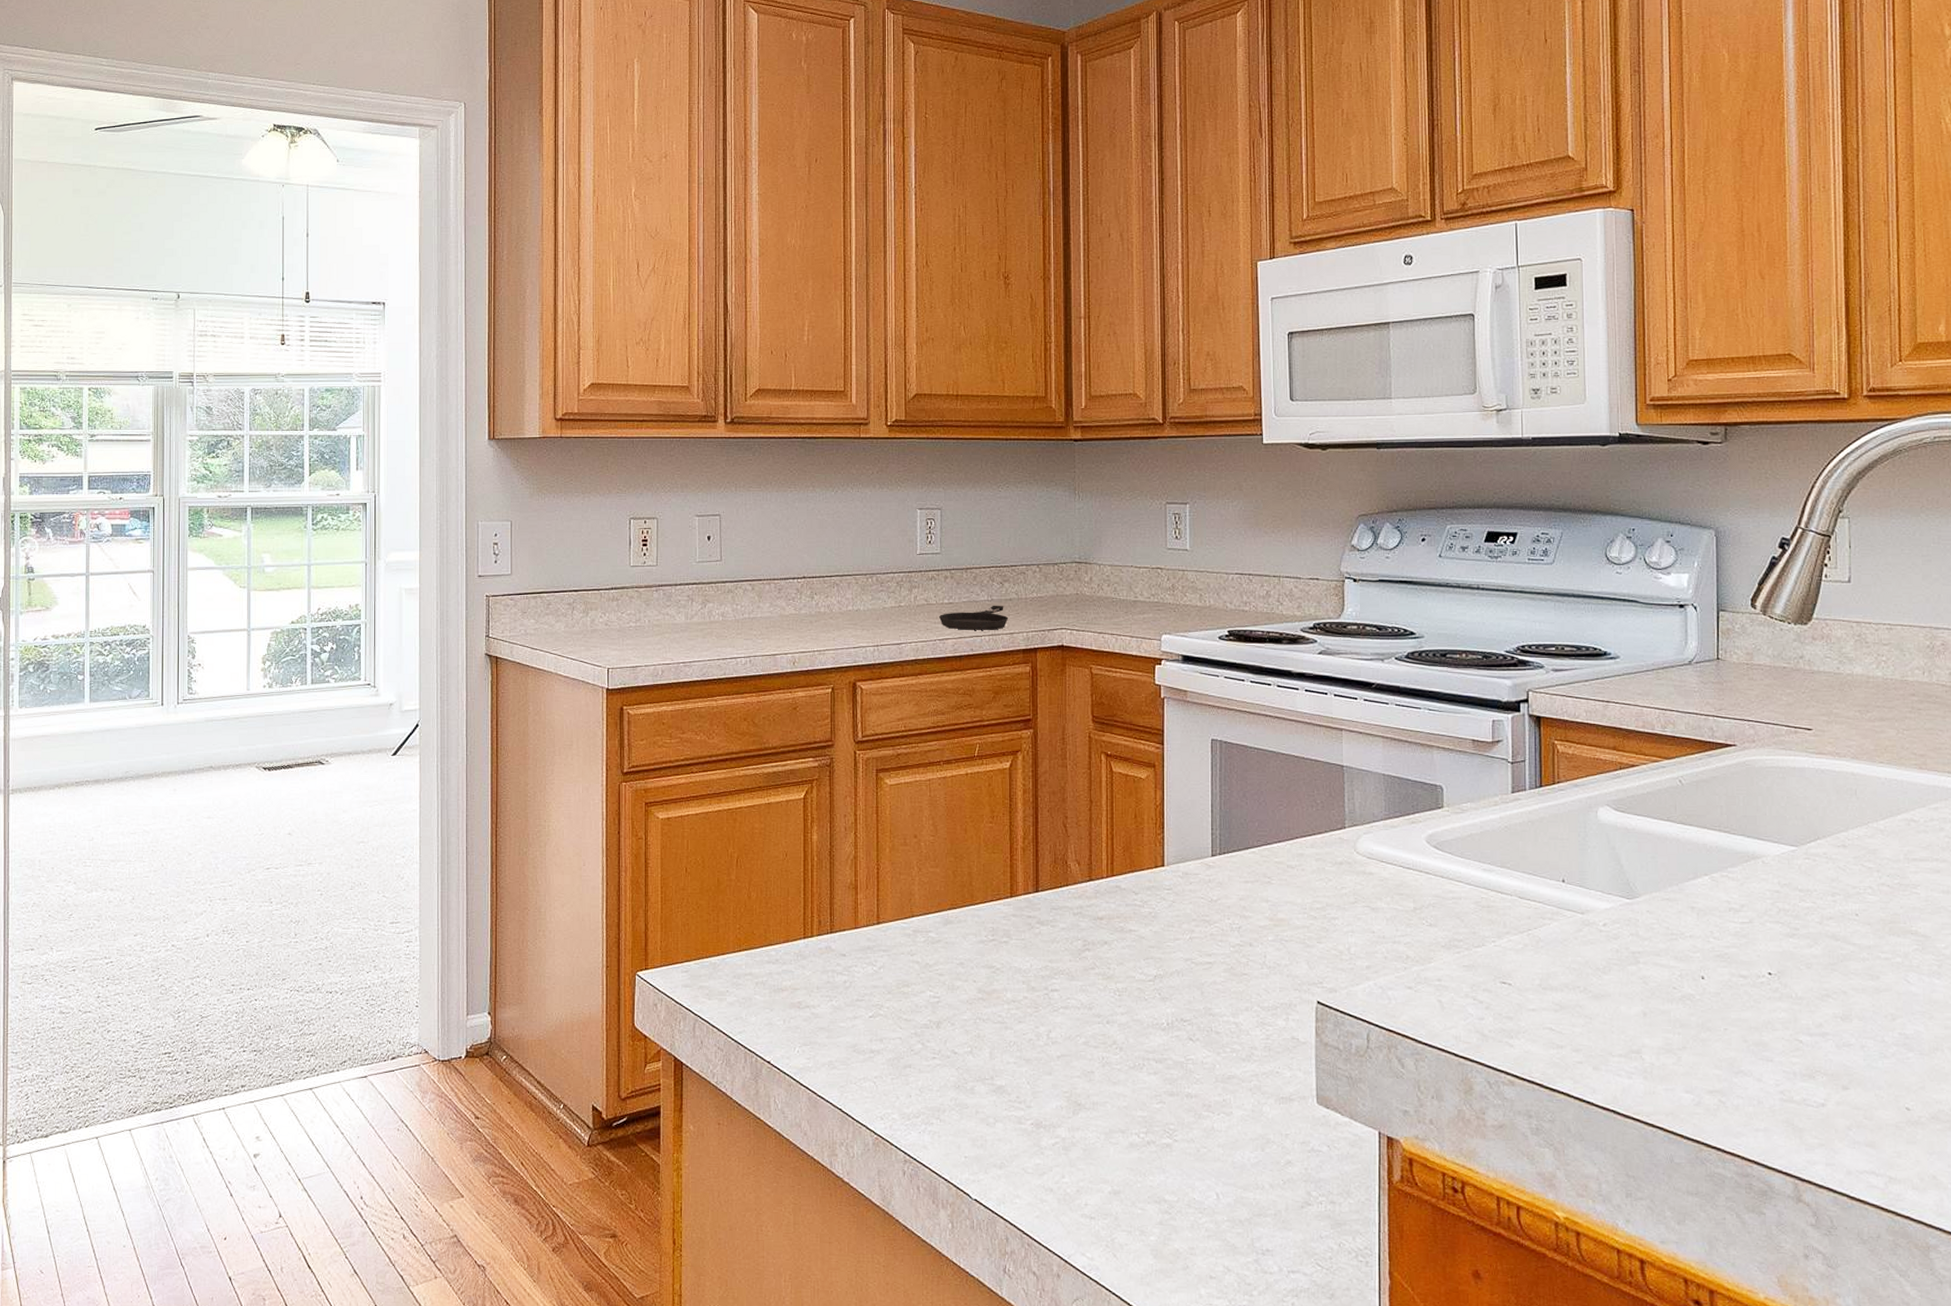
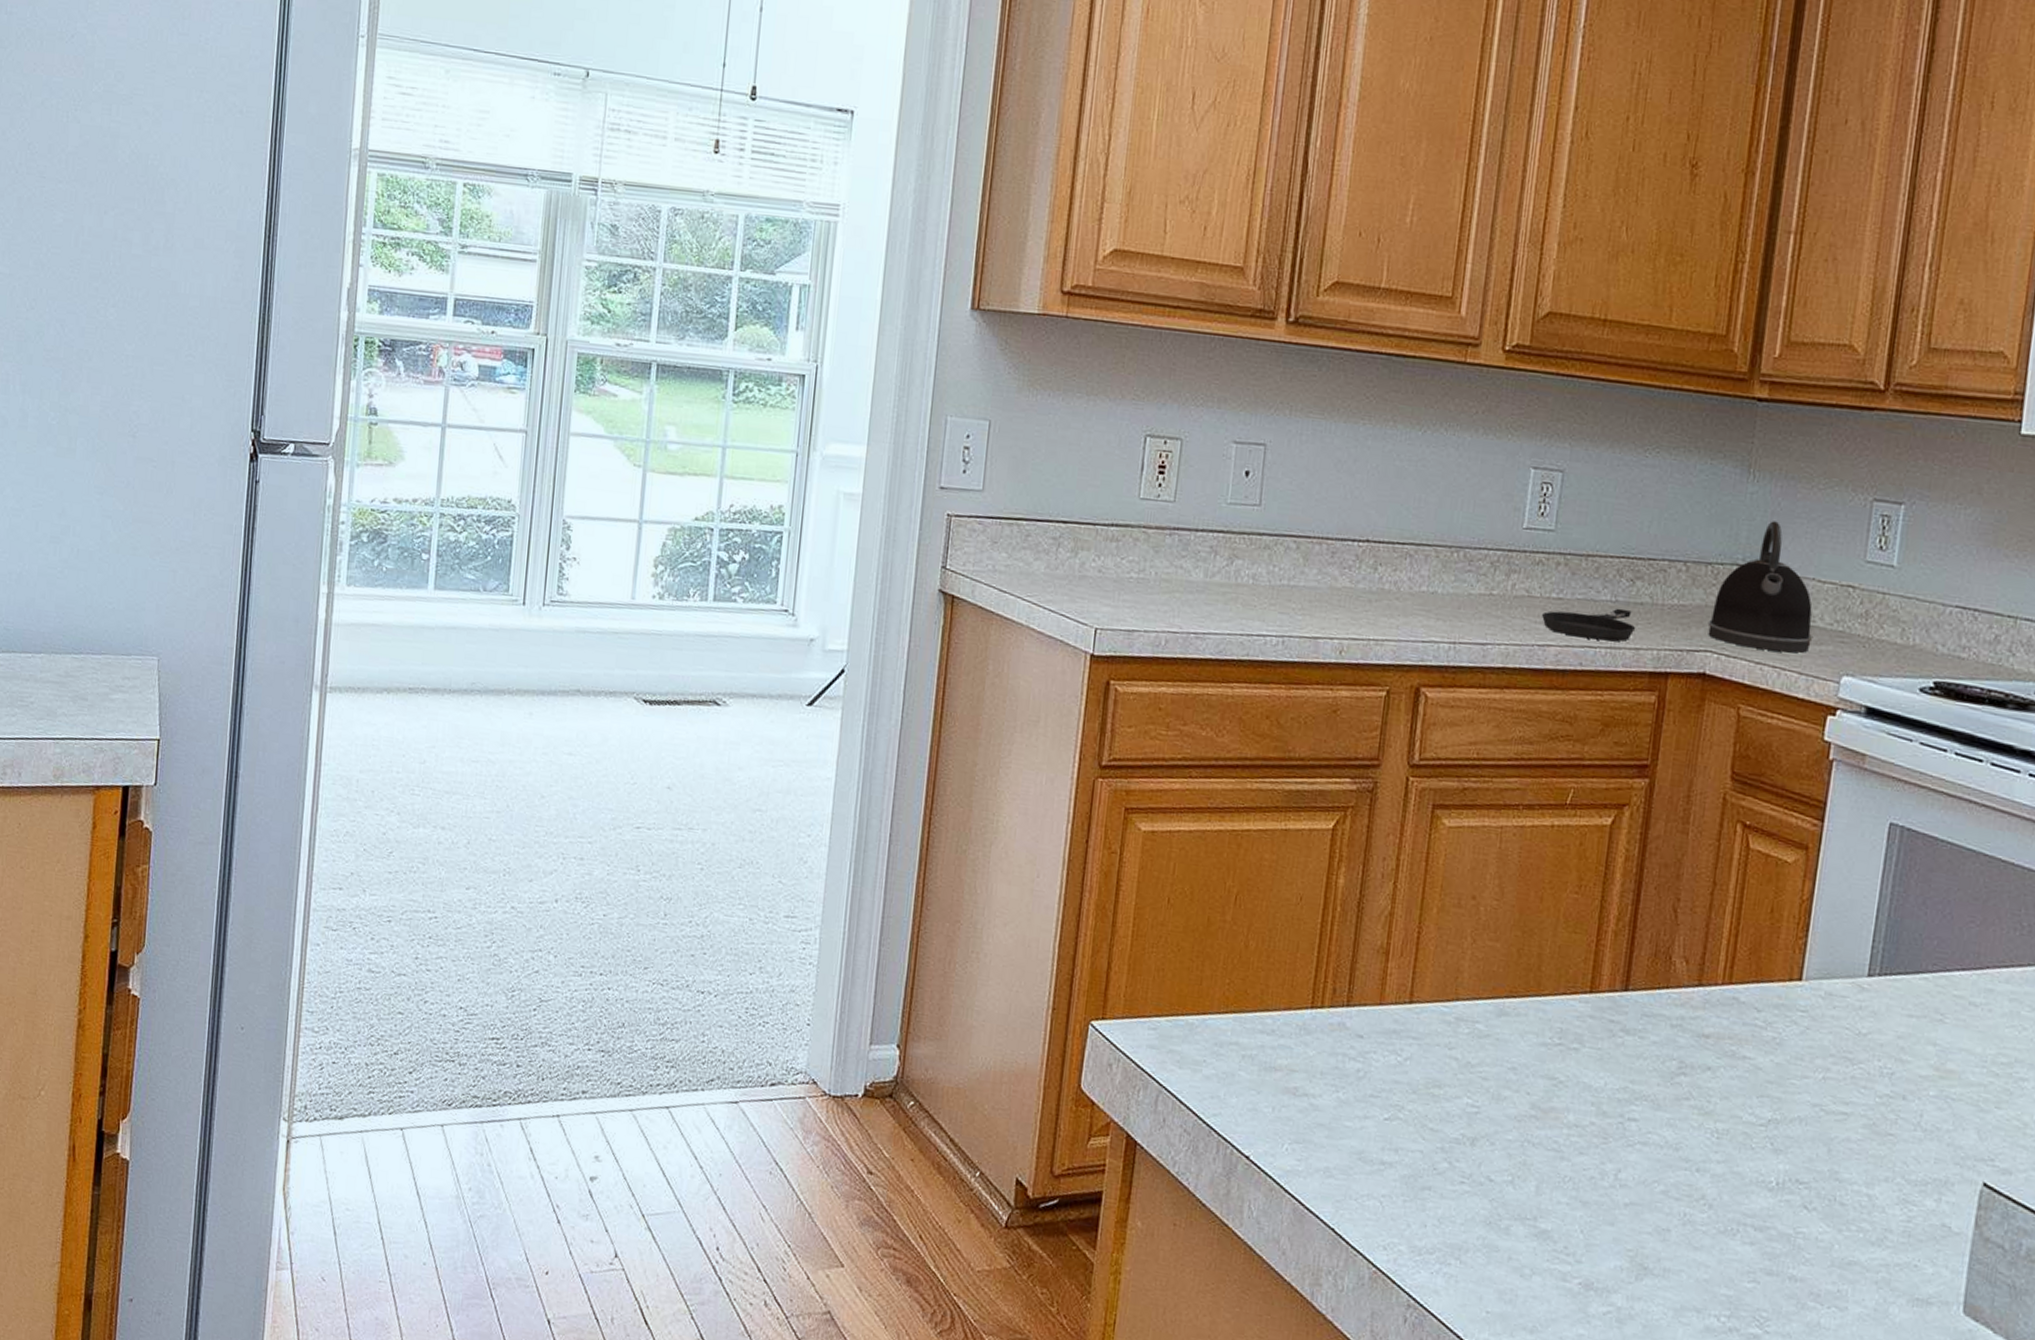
kettle: none [1060,527,1136,622] -> present [1707,521,1812,653]

